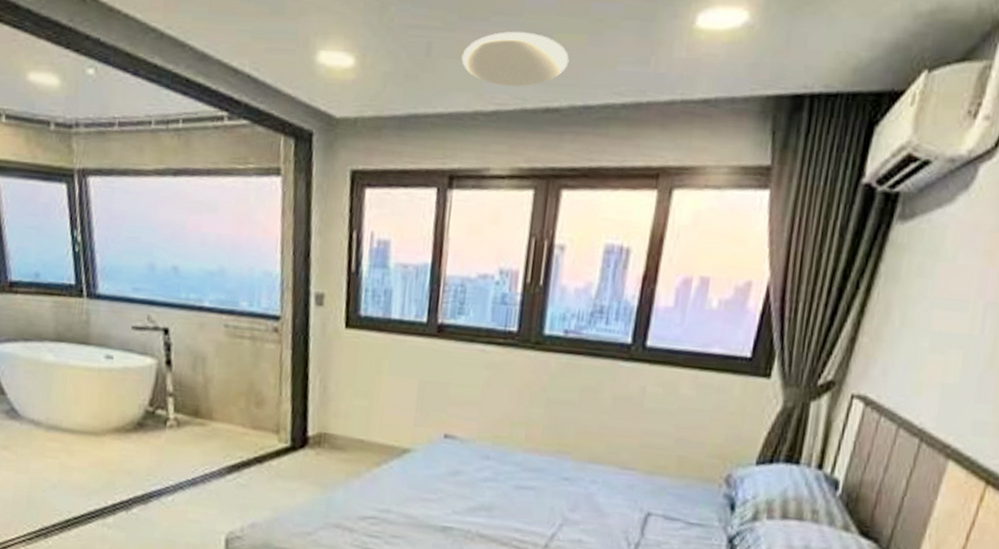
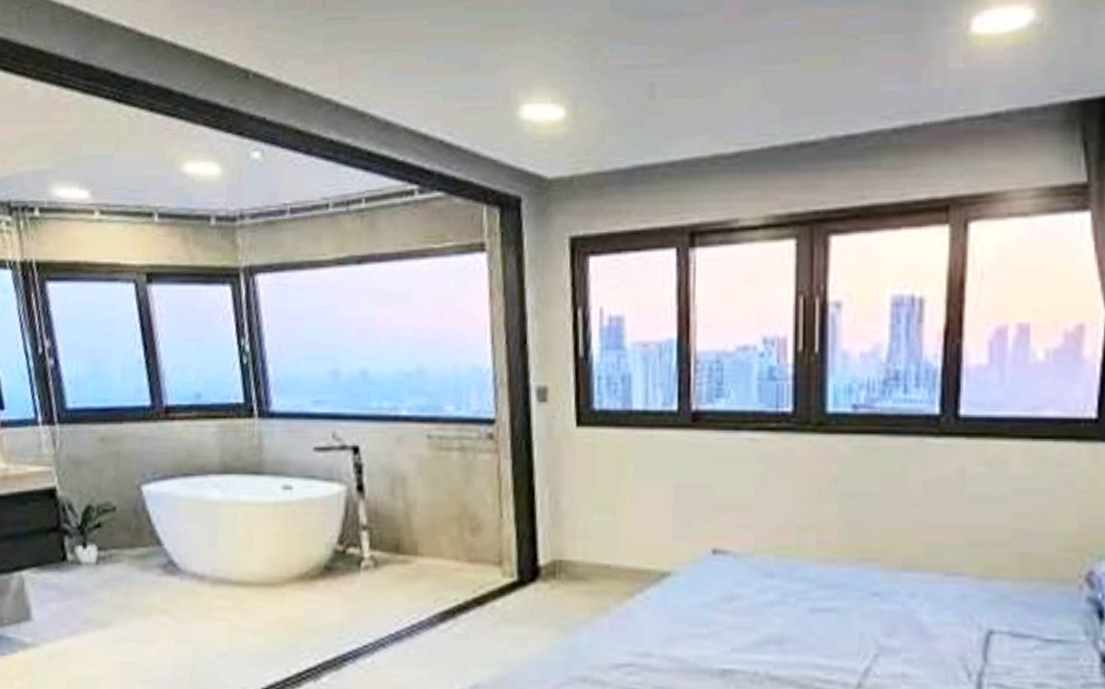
ceiling light: present [461,31,569,87] -> none [692,59,822,123]

